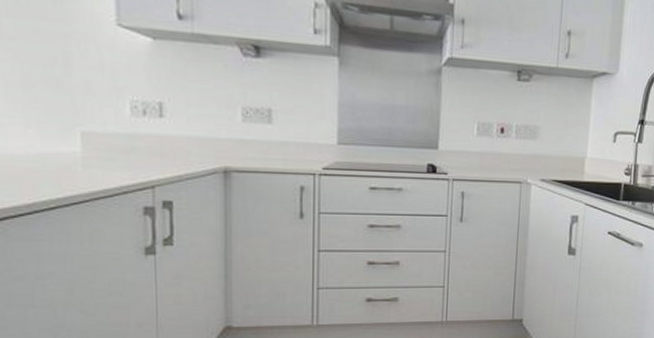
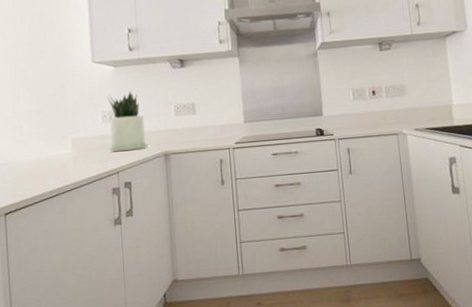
planter: none [138,77,203,161] -> present [106,91,150,152]

